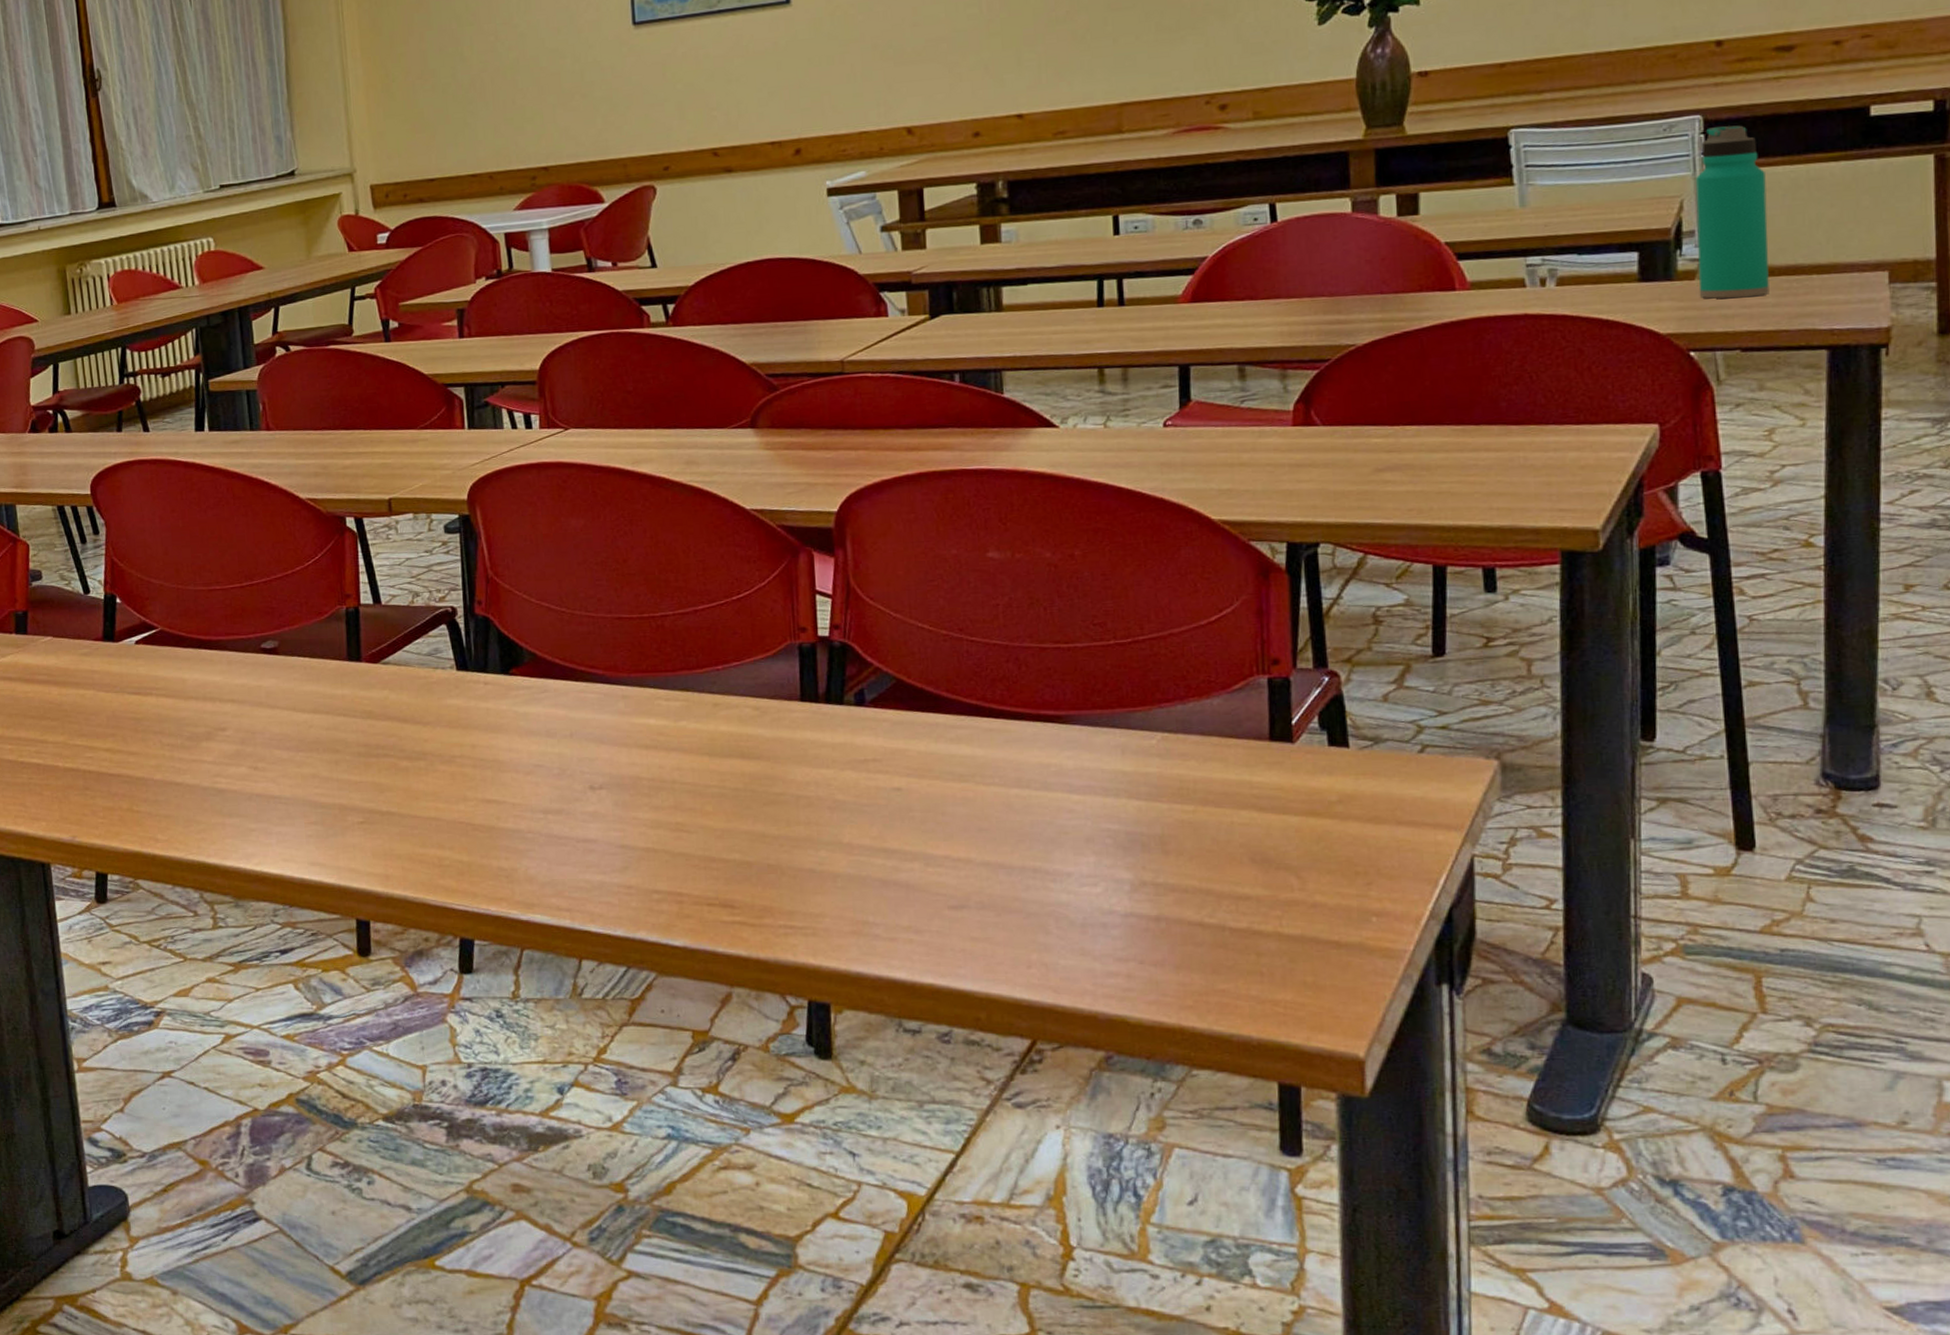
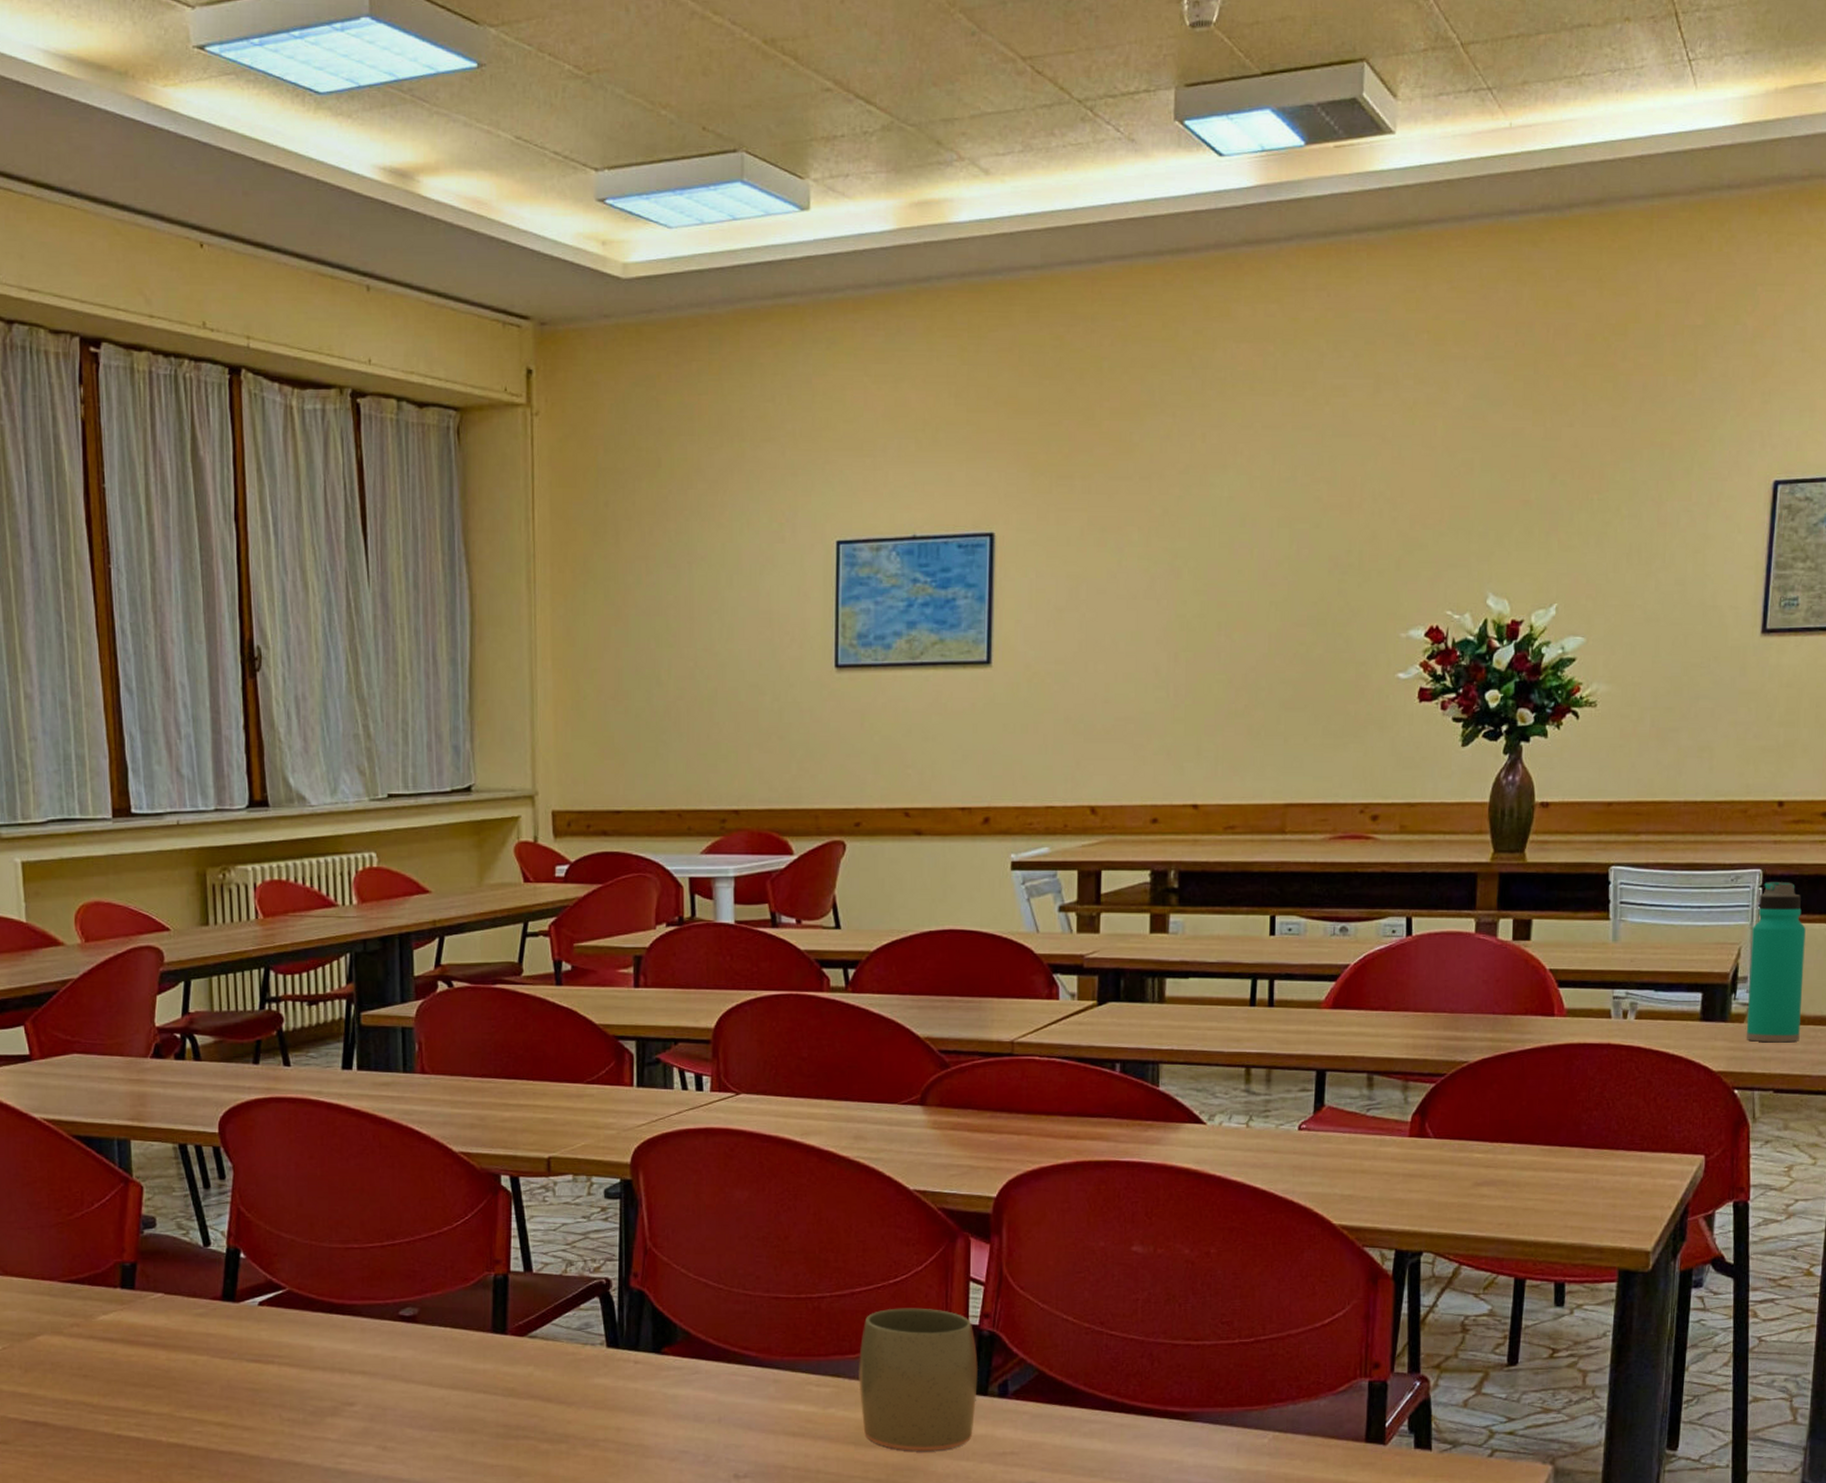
mug: none [706,622,833,760] -> present [859,1308,978,1451]

